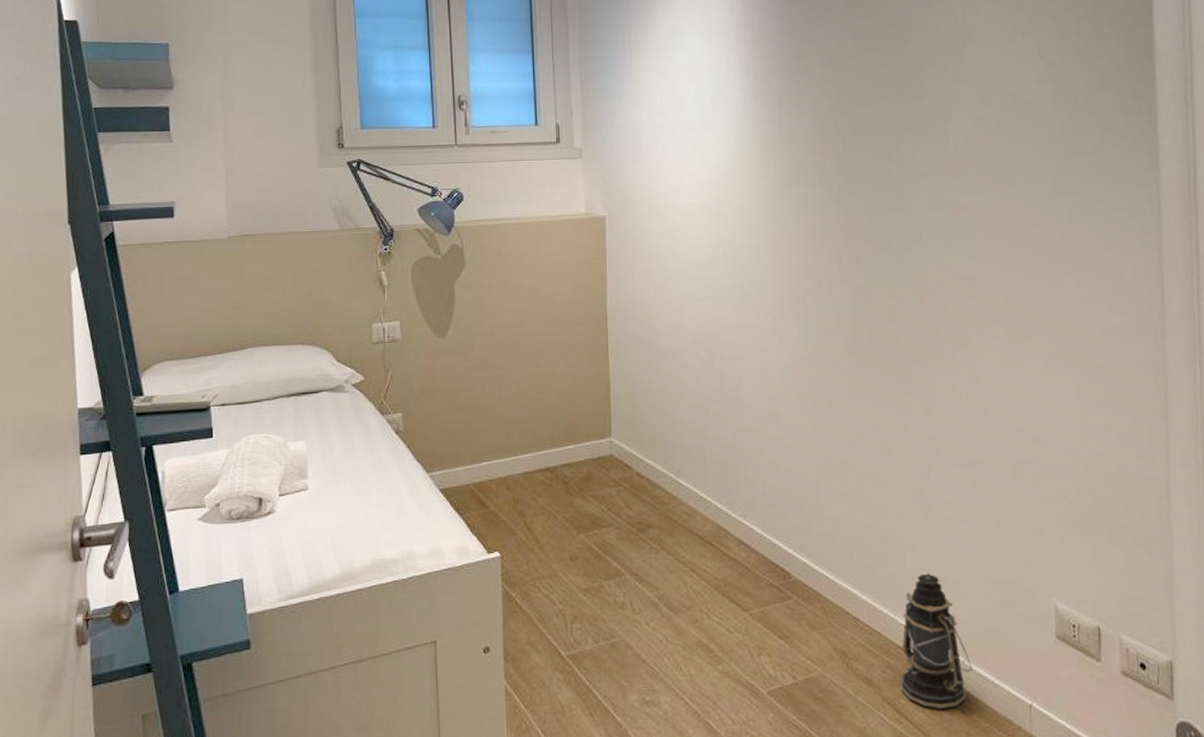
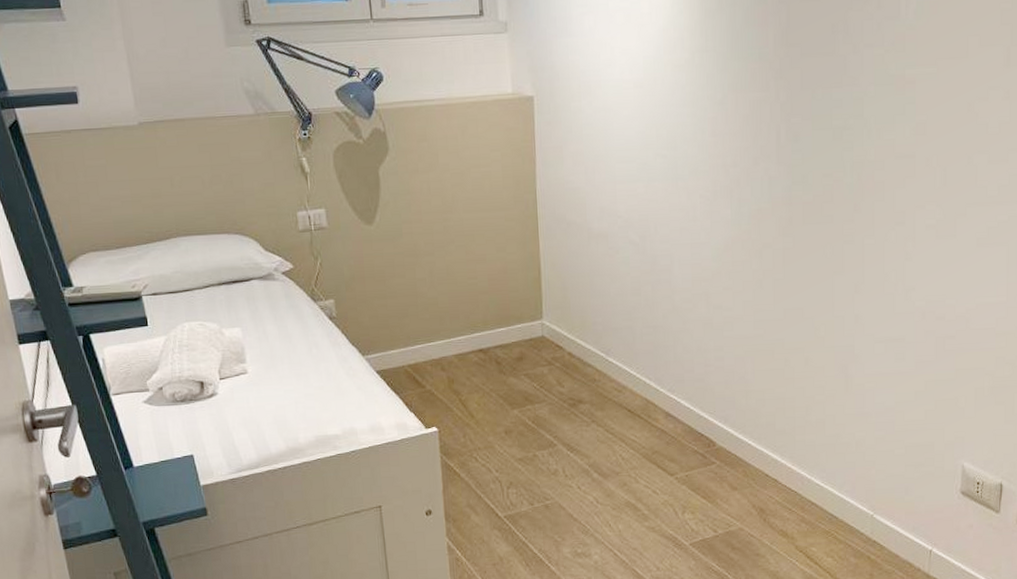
lantern: present [901,573,973,709] -> none [813,439,880,555]

